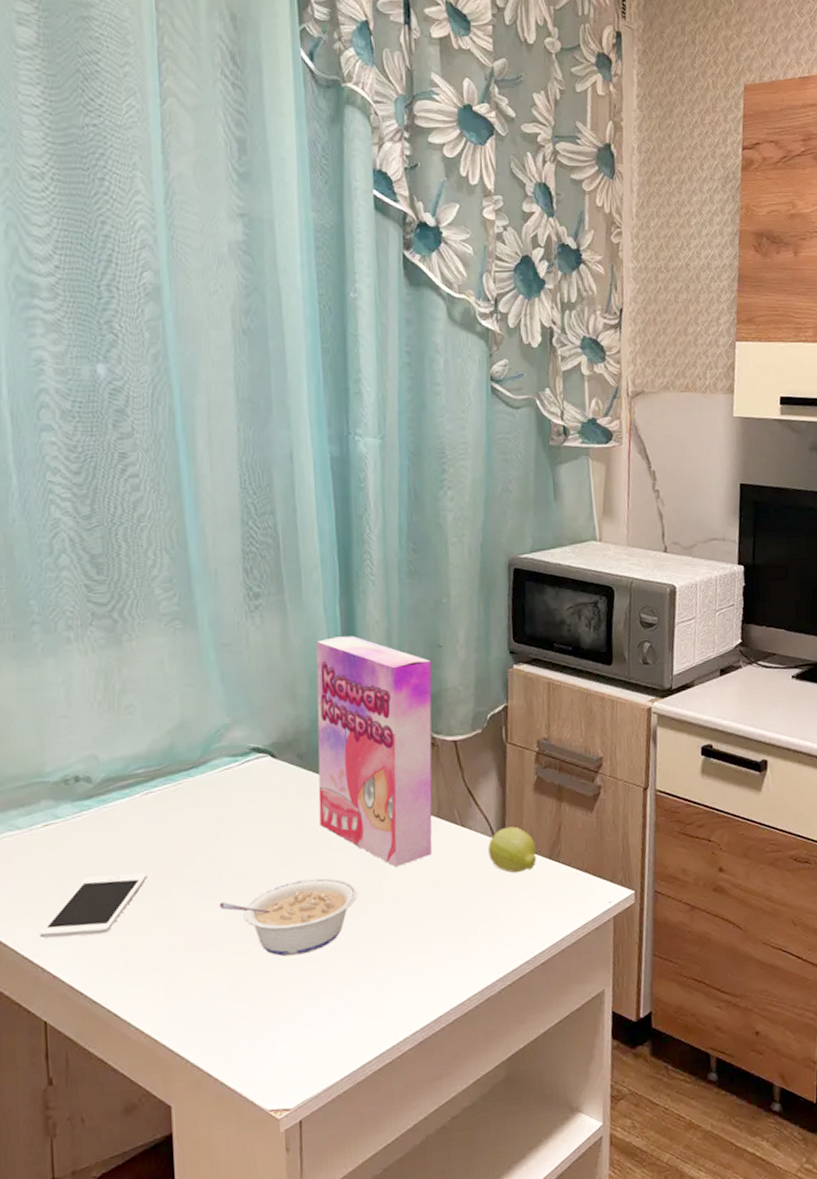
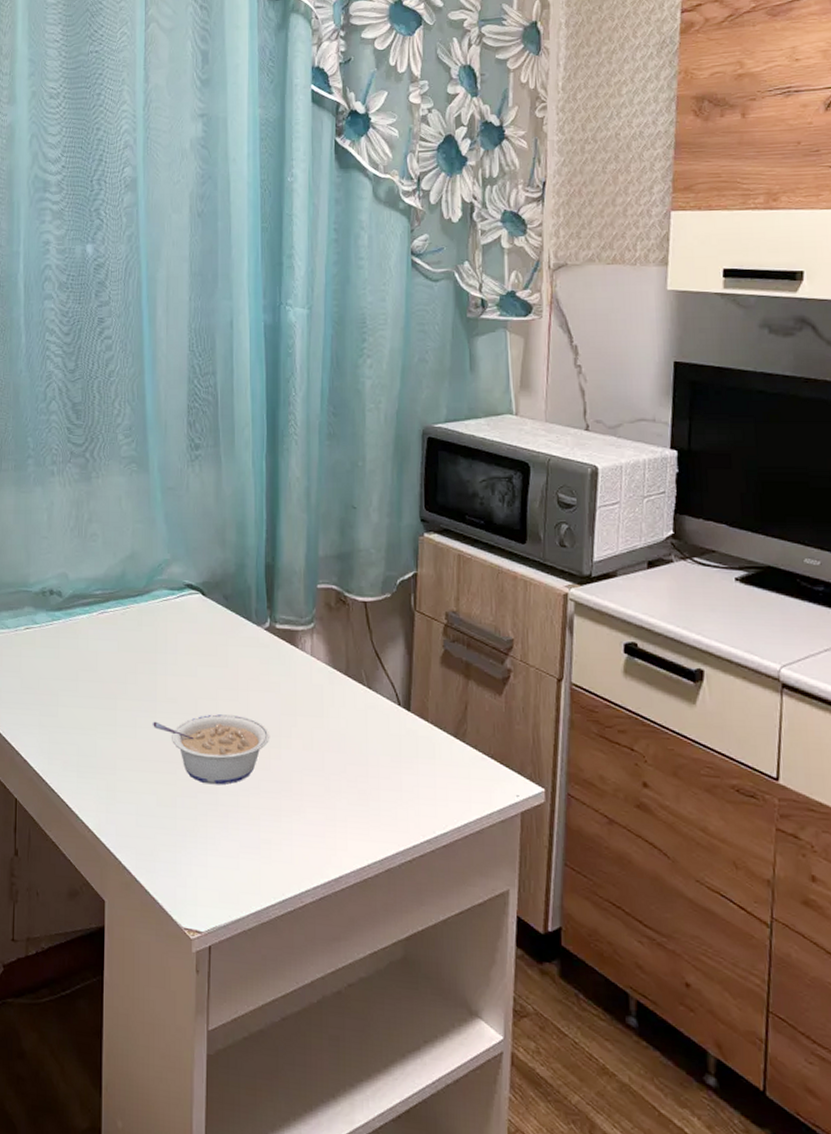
cell phone: present [39,872,148,939] -> none [16,678,99,731]
cereal box: present [316,635,432,867] -> none [240,490,346,717]
fruit: present [487,826,537,873] -> none [392,696,442,746]

